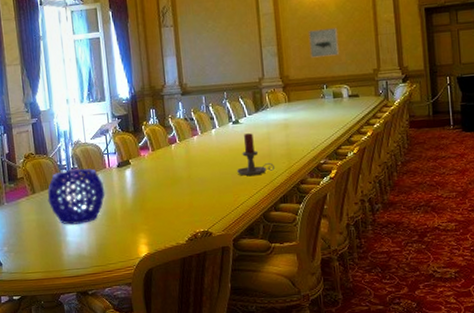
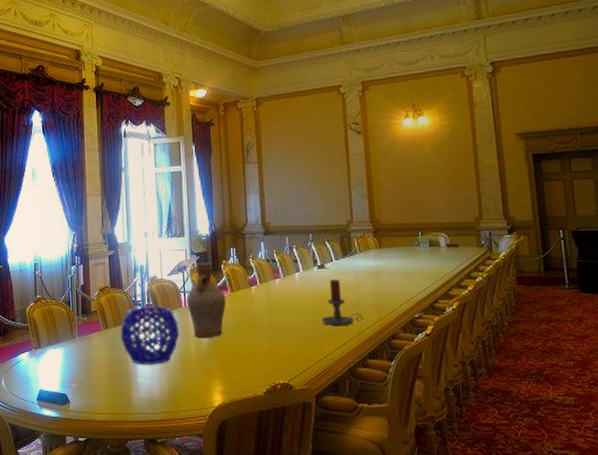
vase: none [110,124,149,196] -> present [187,262,227,338]
wall art: present [308,27,340,58] -> none [401,170,437,202]

